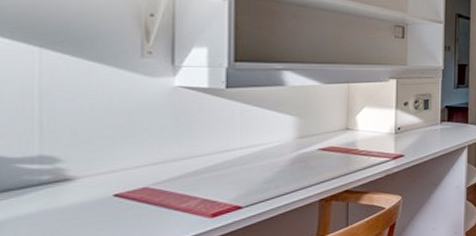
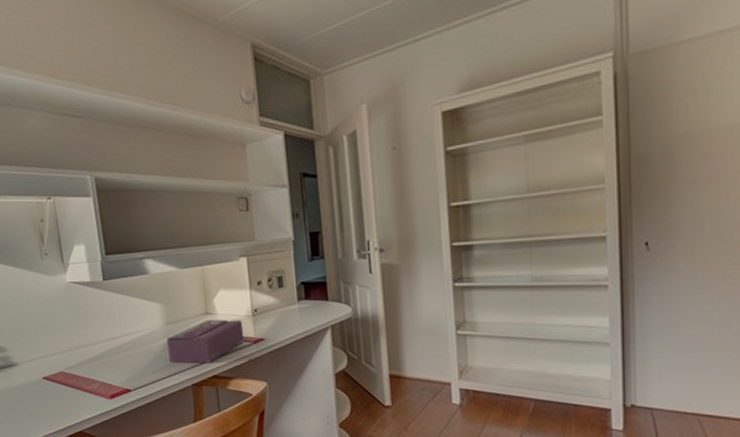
tissue box: none [296,135,384,178] -> present [167,319,245,364]

